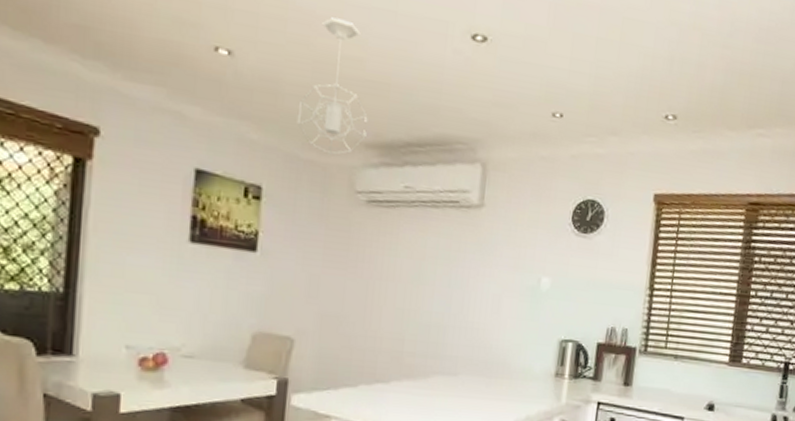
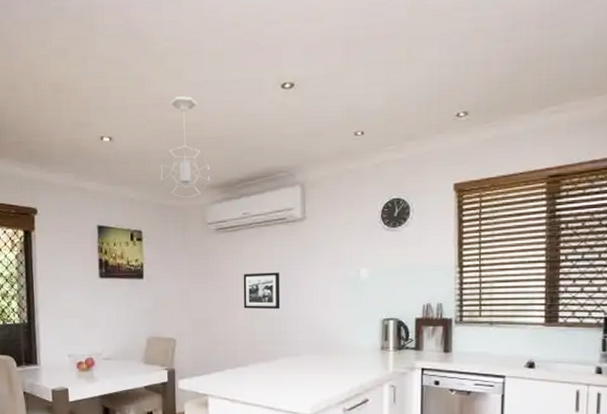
picture frame: none [392,264,445,315] -> present [243,272,281,310]

